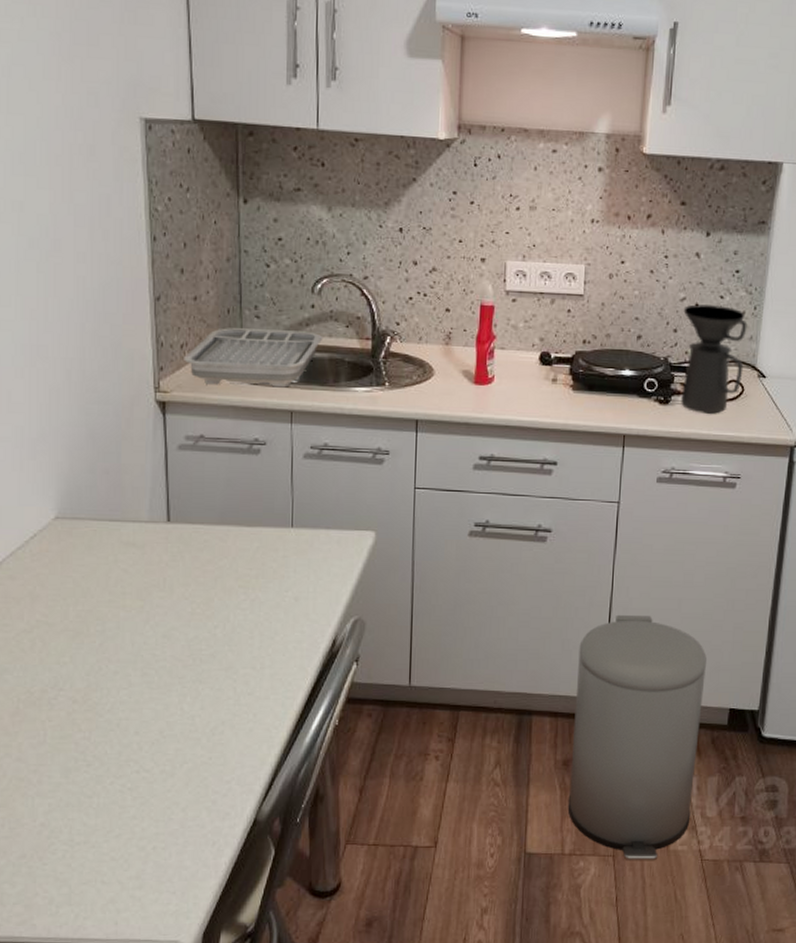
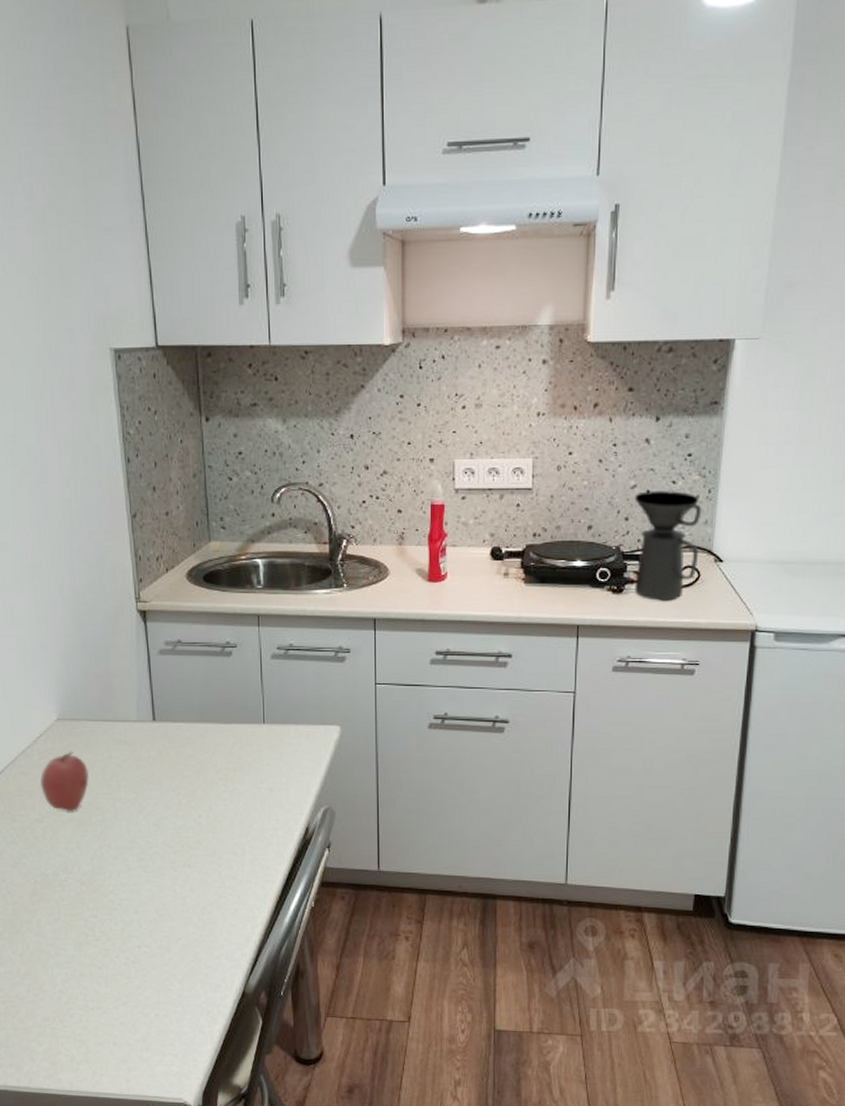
fruit: none [32,553,90,622] -> present [40,751,90,812]
dish rack: present [184,328,323,388] -> none [160,539,284,593]
pedal bin: present [567,614,707,861] -> none [534,802,670,1042]

